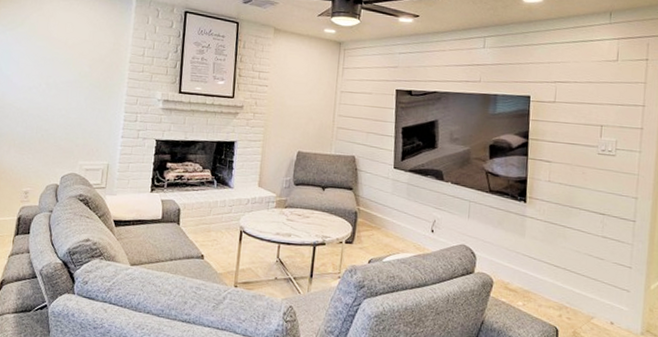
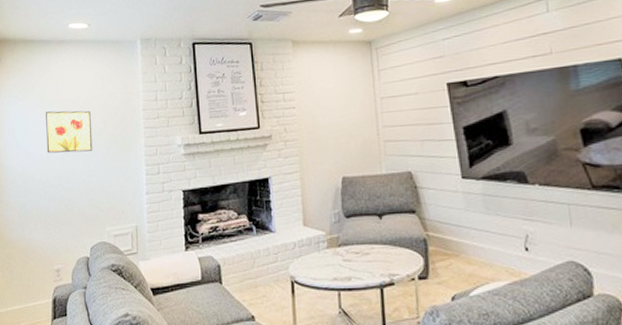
wall art: none [29,46,78,90] -> present [46,110,93,153]

